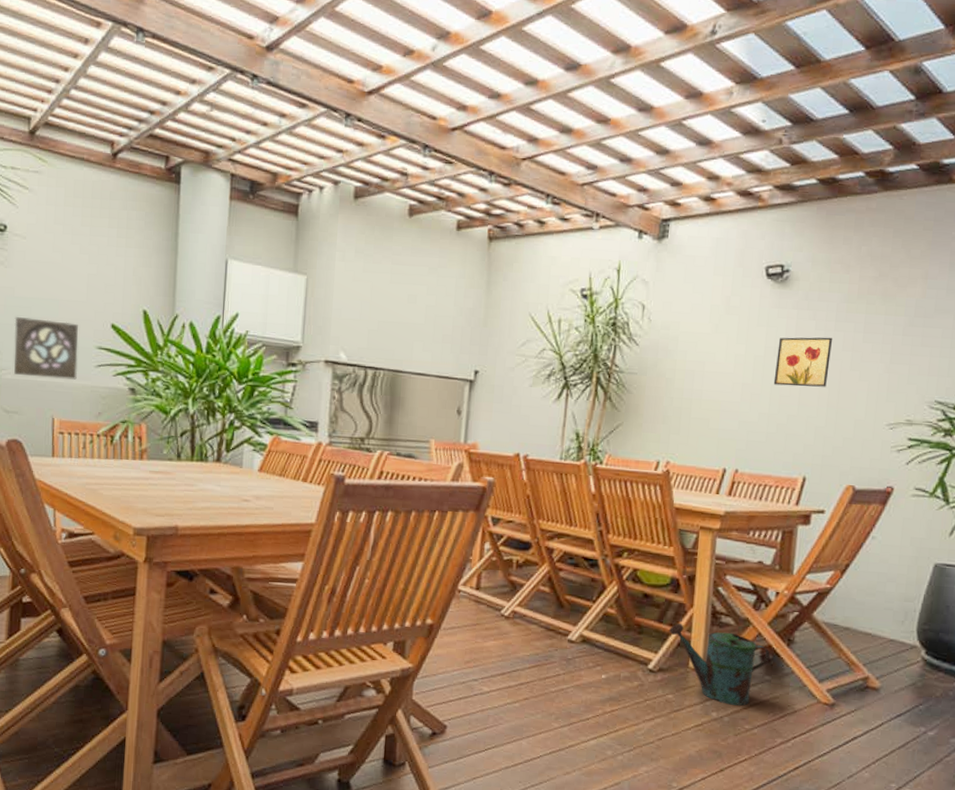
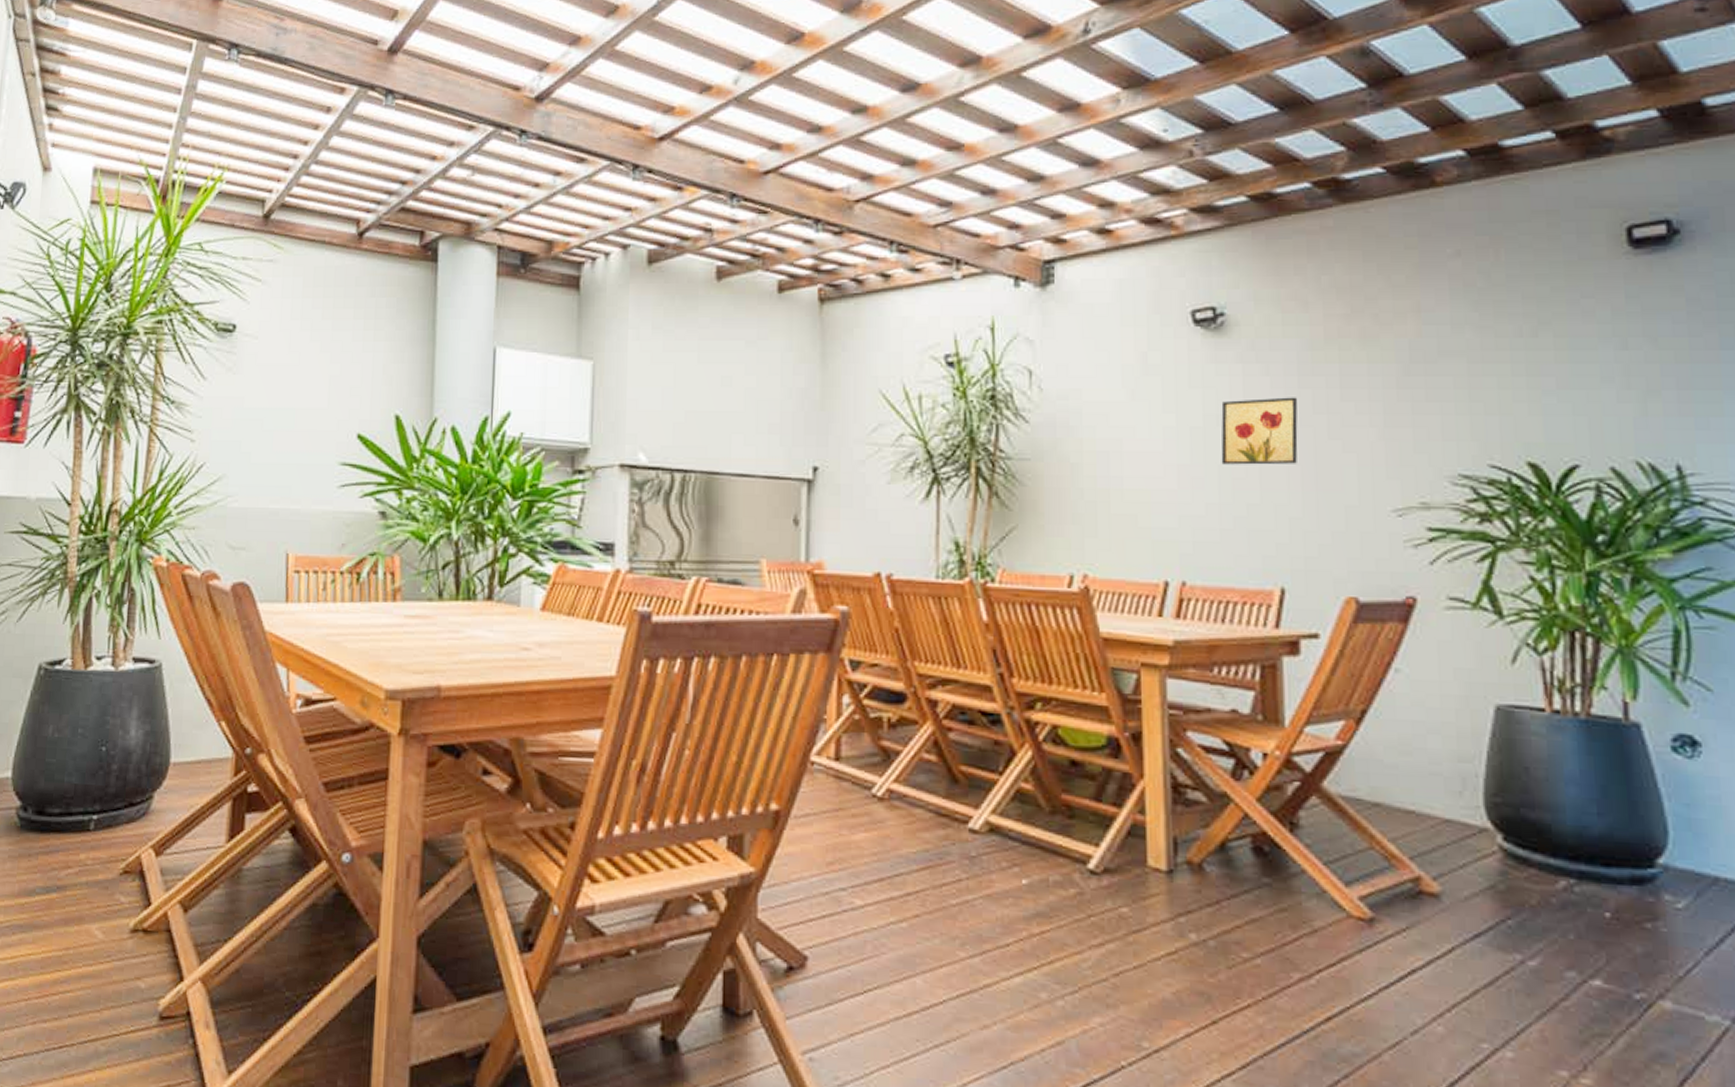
wall ornament: present [13,317,79,380] -> none [241,432,318,504]
watering can: present [668,623,770,706] -> none [1111,802,1266,923]

